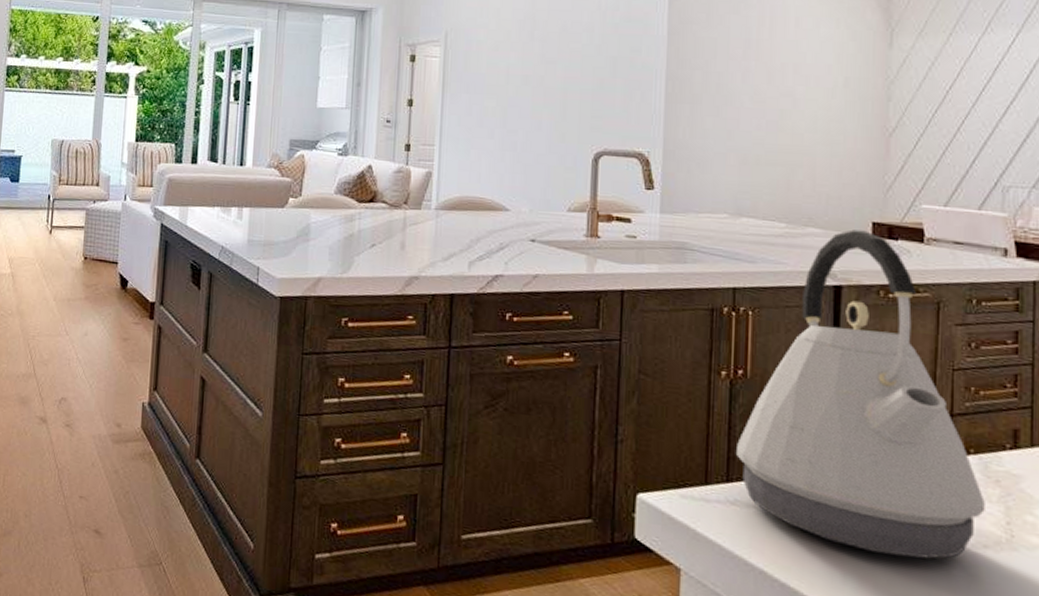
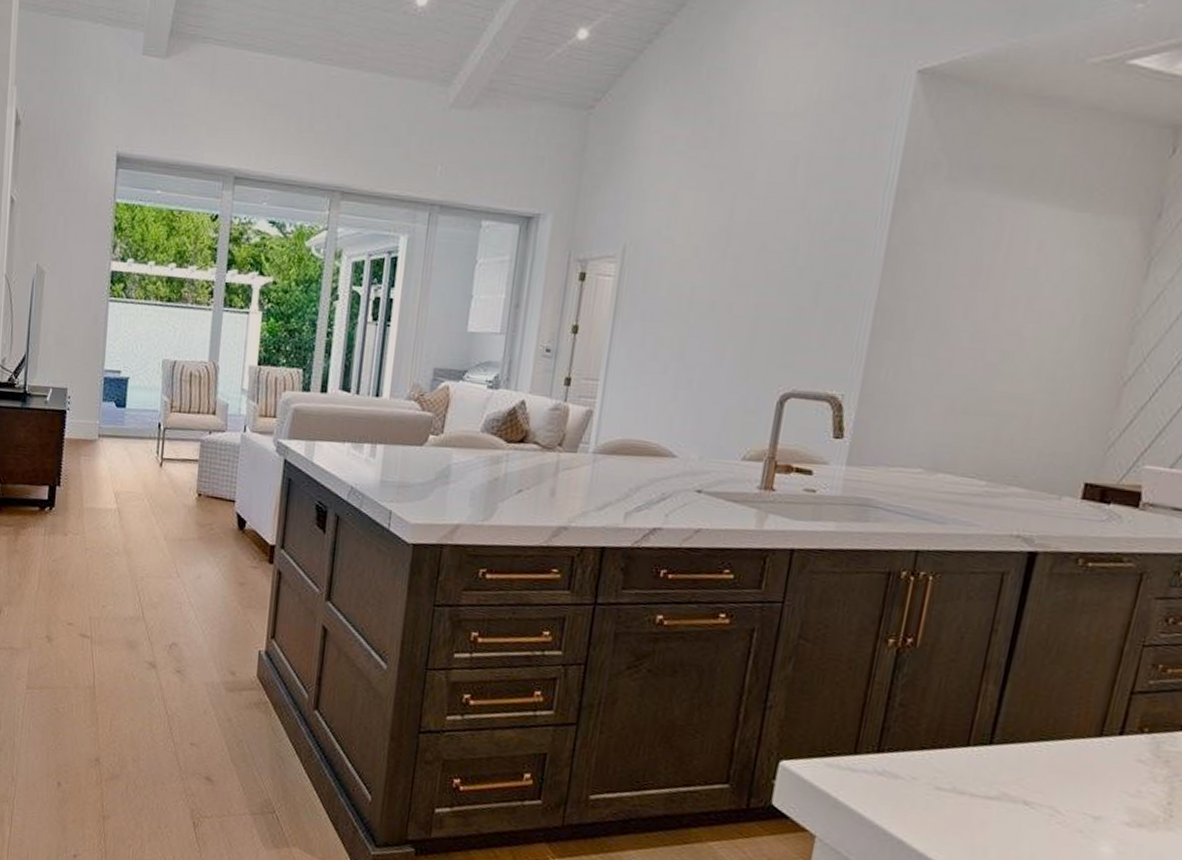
kettle: present [737,229,985,559] -> none [892,490,1150,836]

